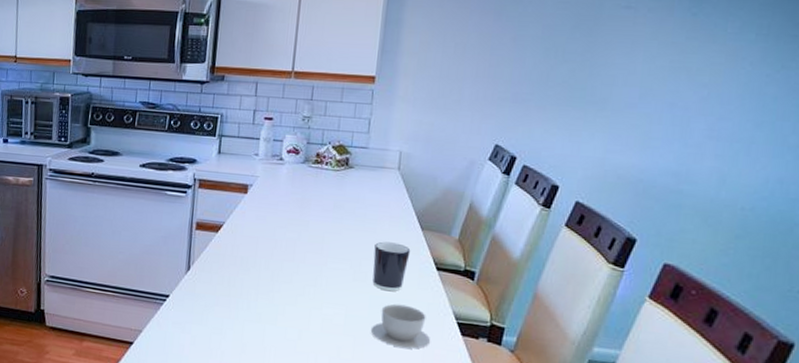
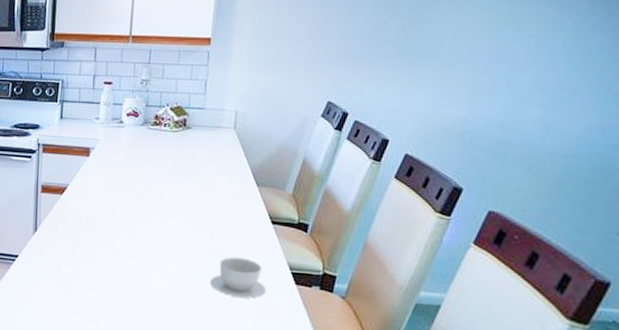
mug: present [372,241,411,292] -> none [211,198,247,246]

